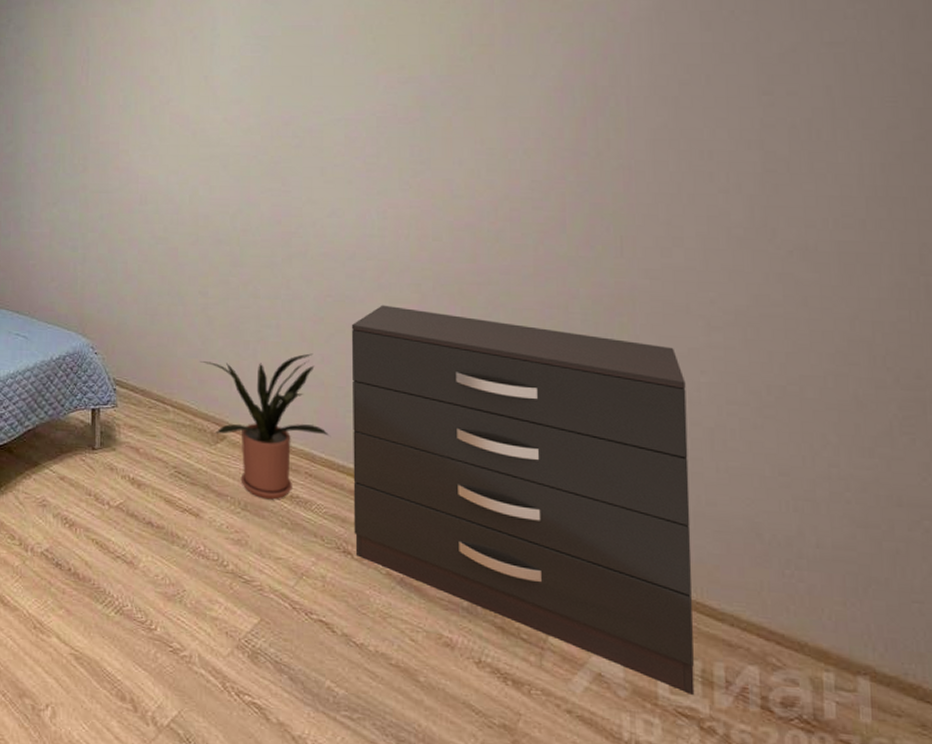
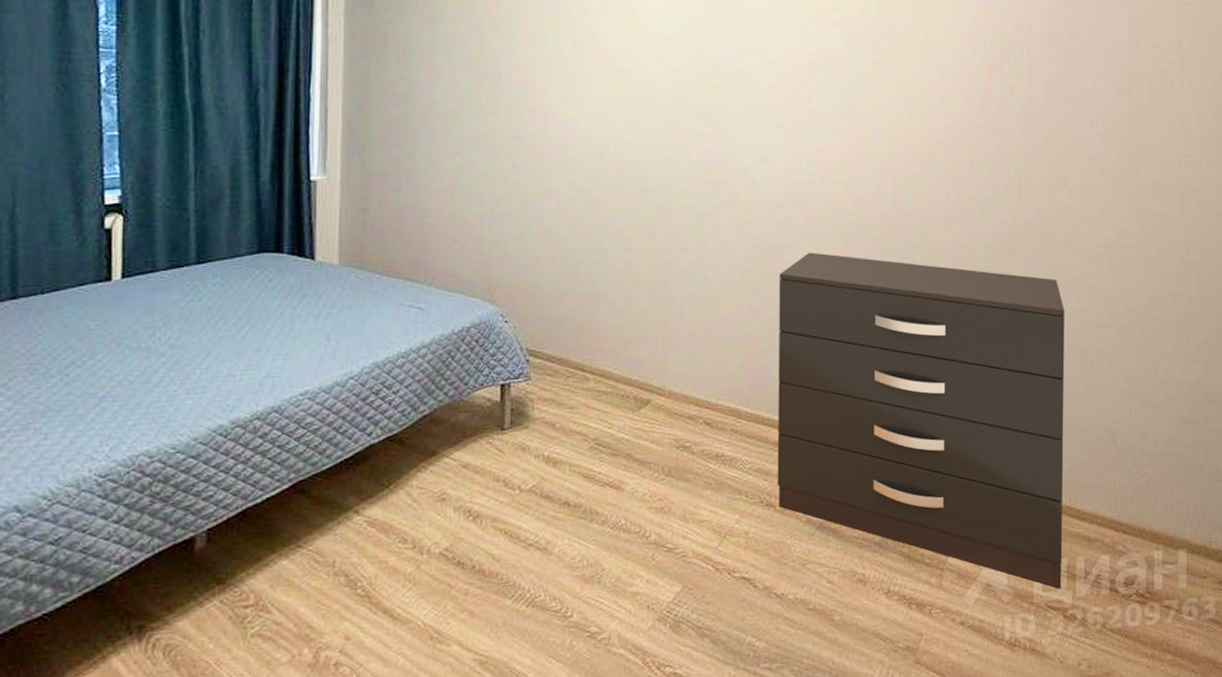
house plant: present [200,353,330,500] -> none [624,306,756,462]

